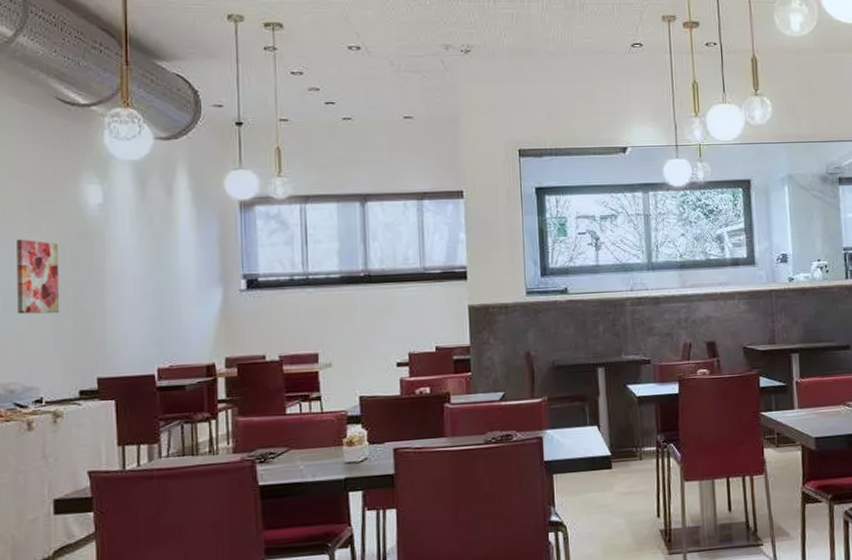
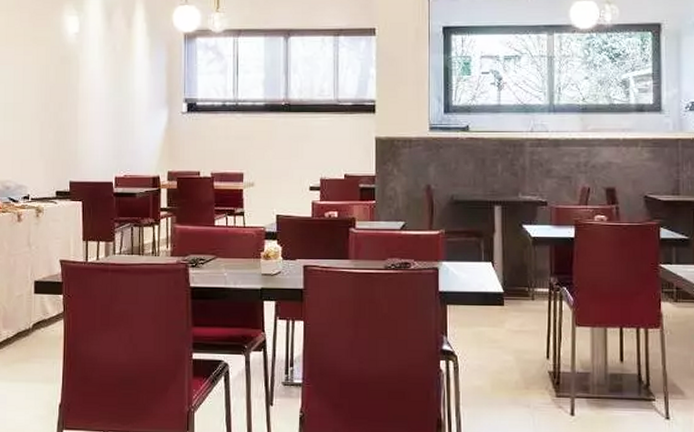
wall art: present [17,239,60,314] -> none [14,60,45,125]

